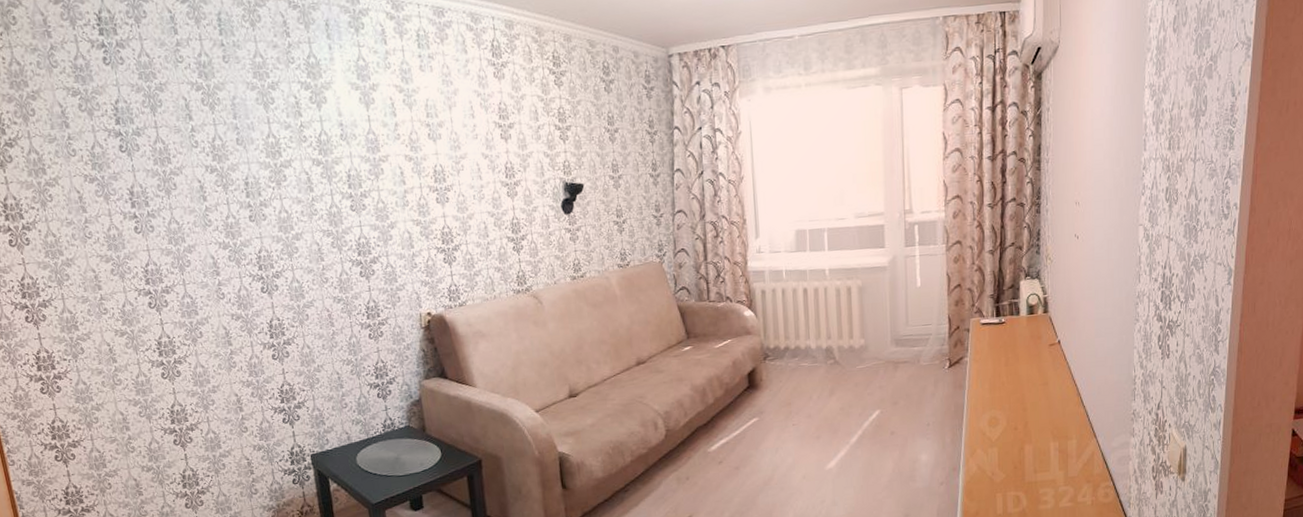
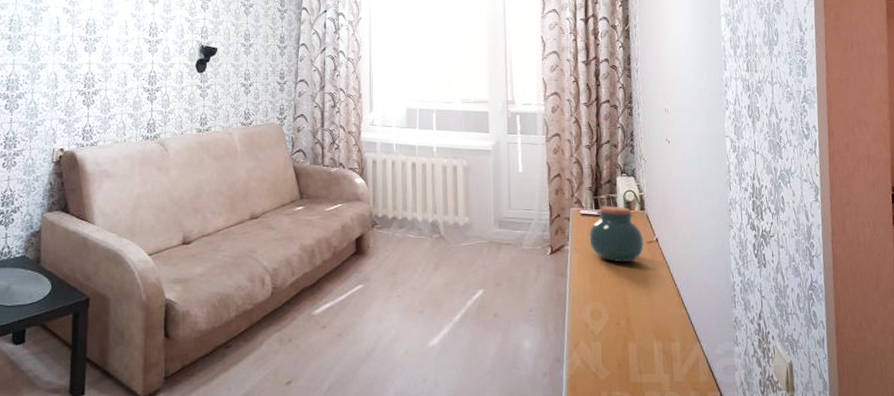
jar: none [989,311,1045,369] -> present [589,206,644,262]

